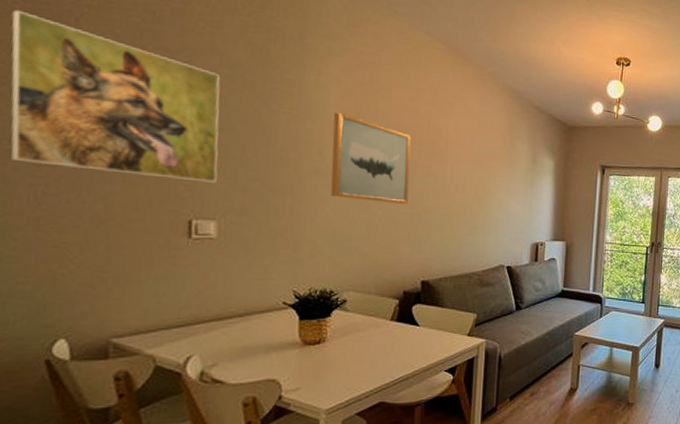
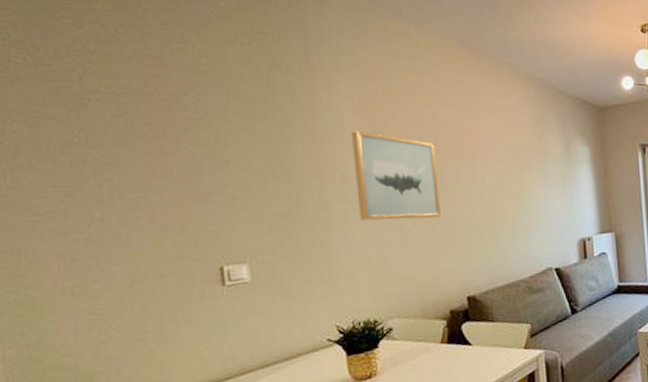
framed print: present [10,10,221,183] -> none [17,76,242,232]

